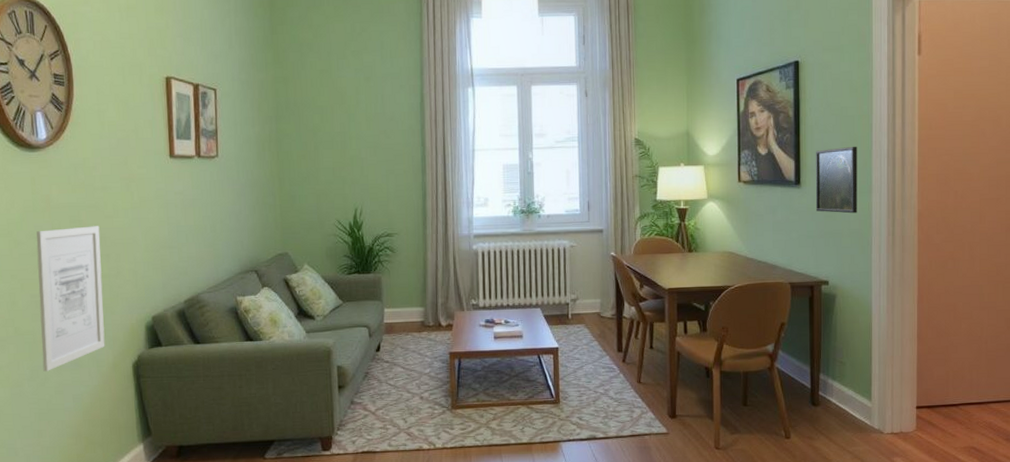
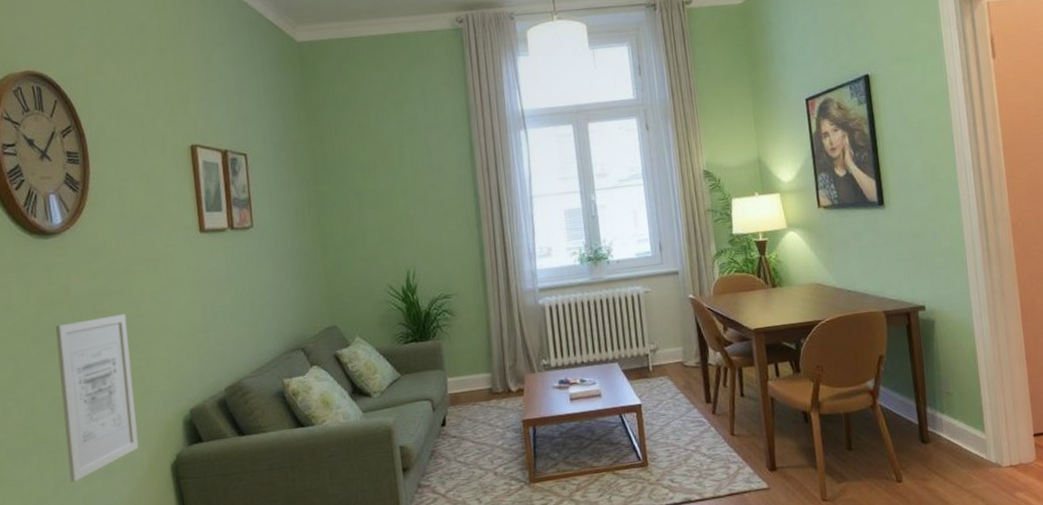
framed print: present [815,146,858,214] -> none [897,159,948,233]

